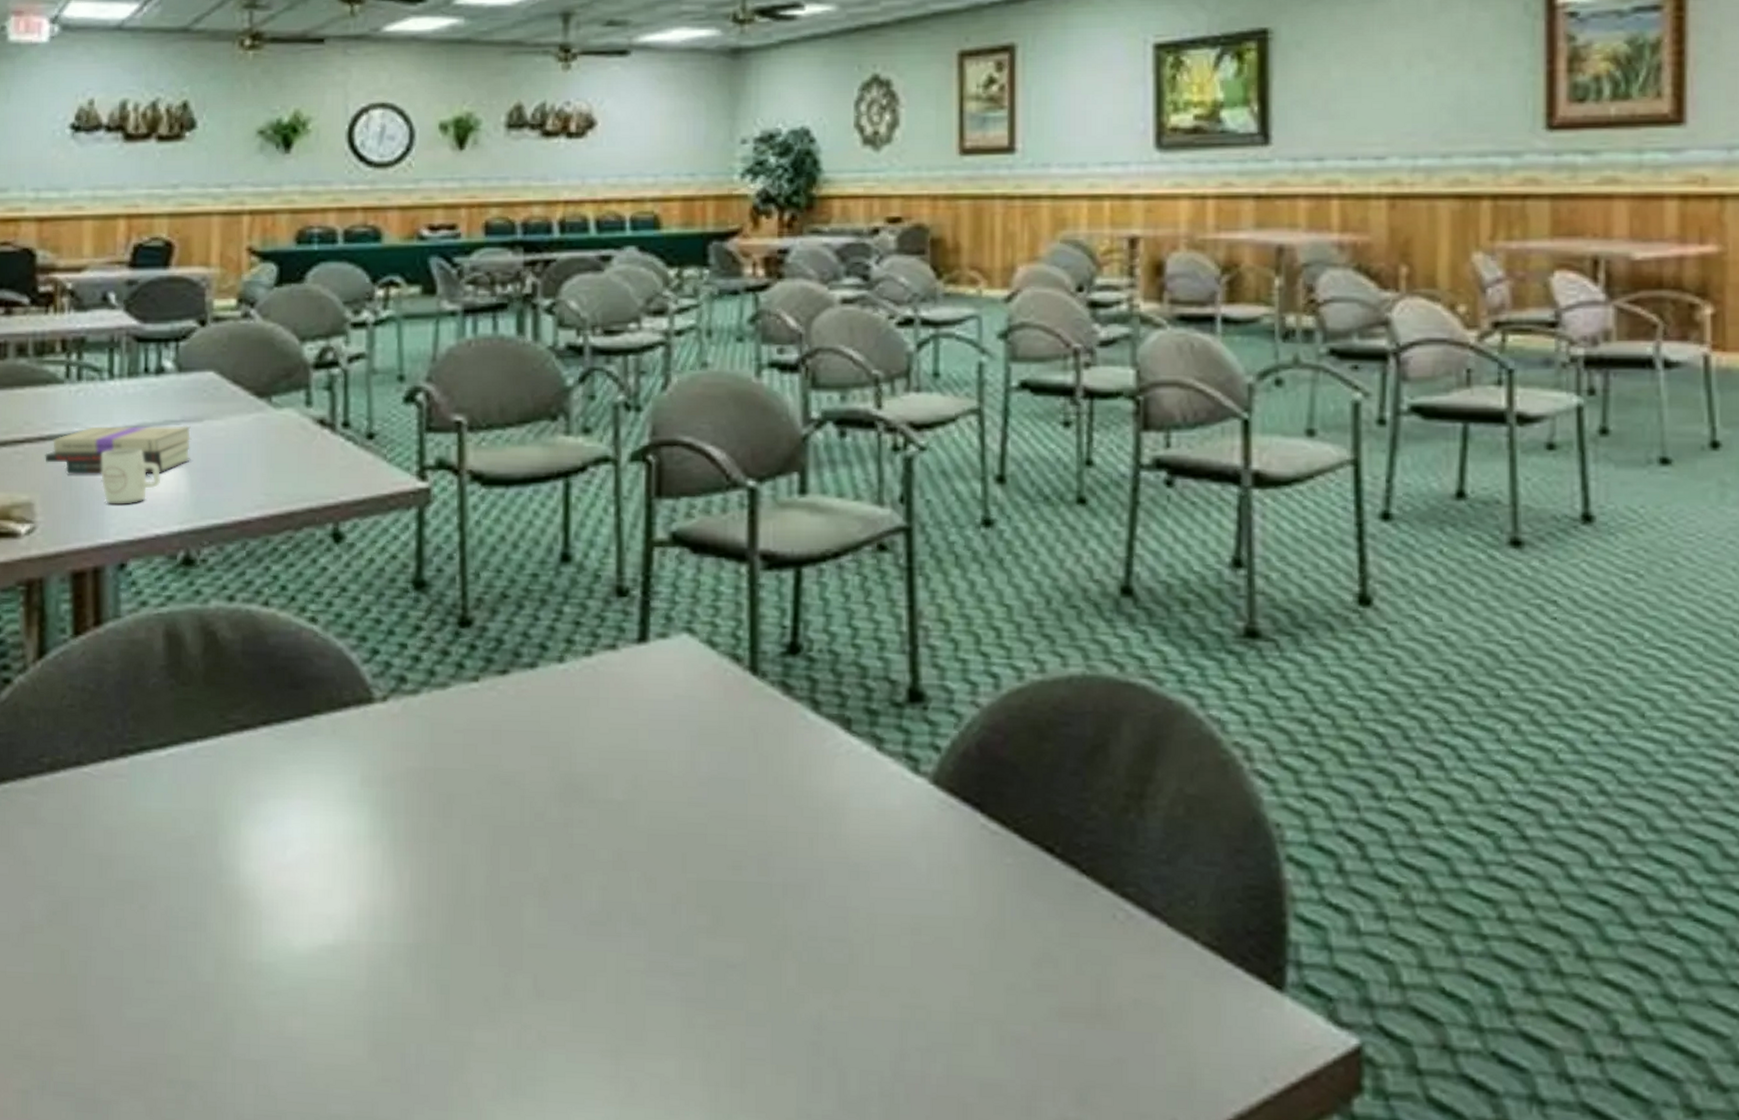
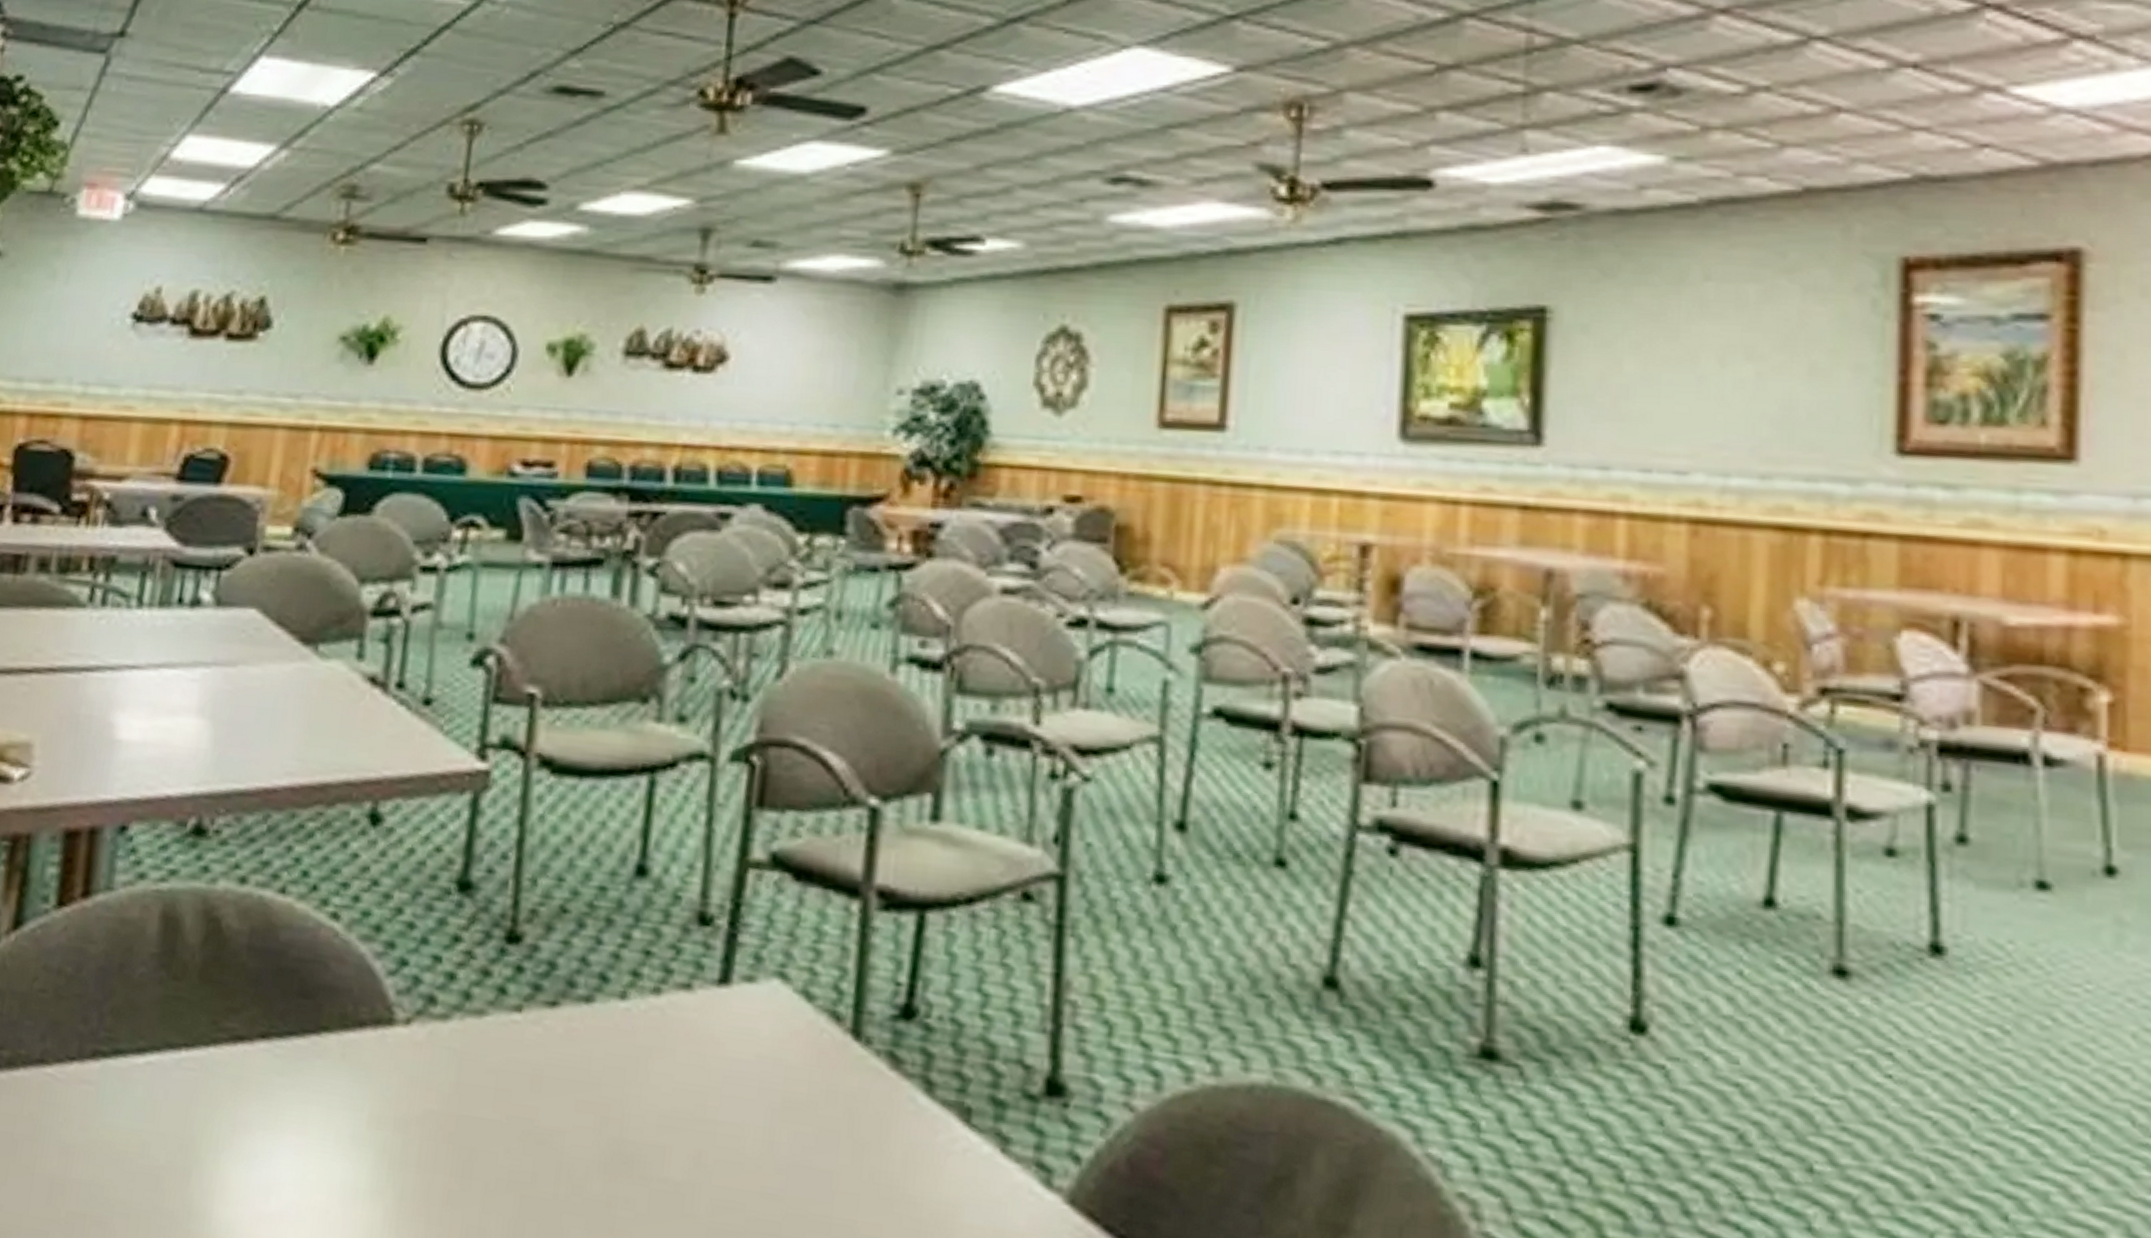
books: present [45,425,192,475] -> none [52,660,222,725]
mug: present [101,448,161,504] -> none [112,689,181,757]

